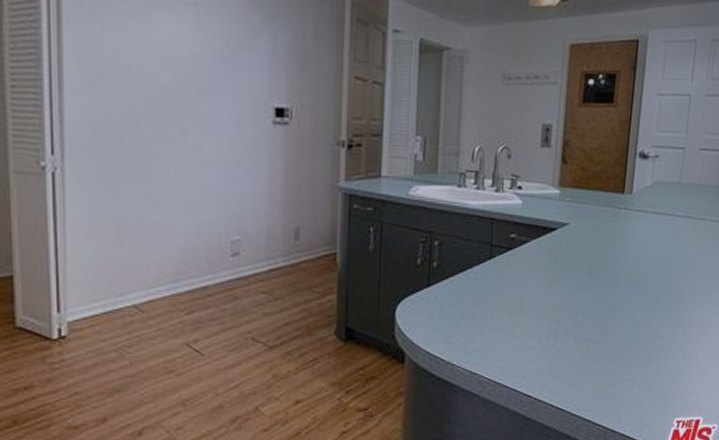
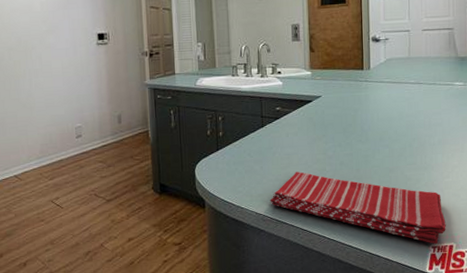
dish towel: none [489,320,696,418] -> present [270,171,446,244]

